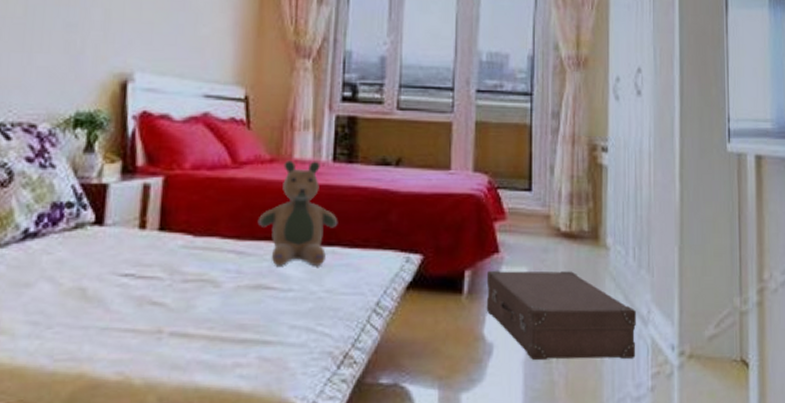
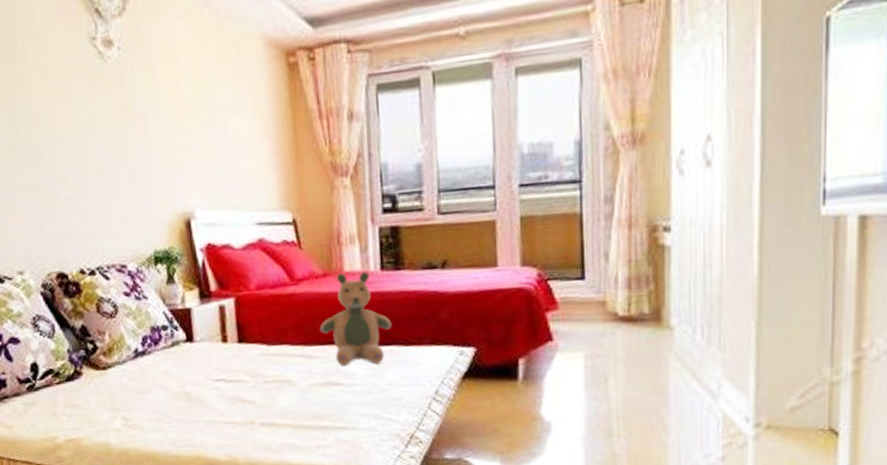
suitcase: present [486,270,636,361] -> none [541,353,705,436]

